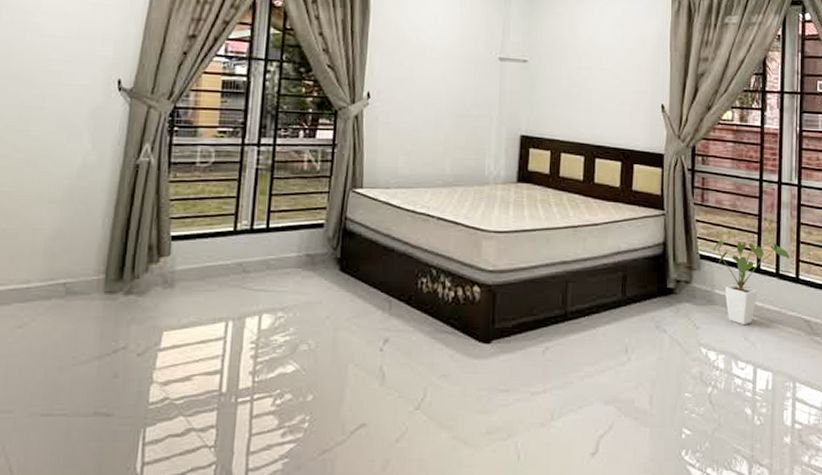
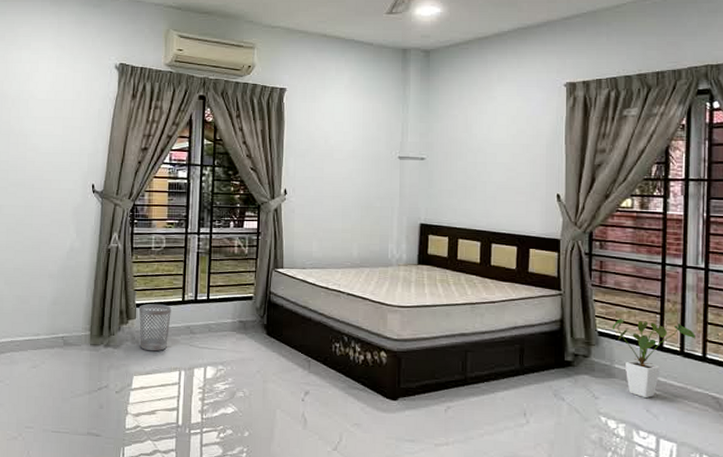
wastebasket: none [174,236,219,298] -> present [138,304,171,352]

